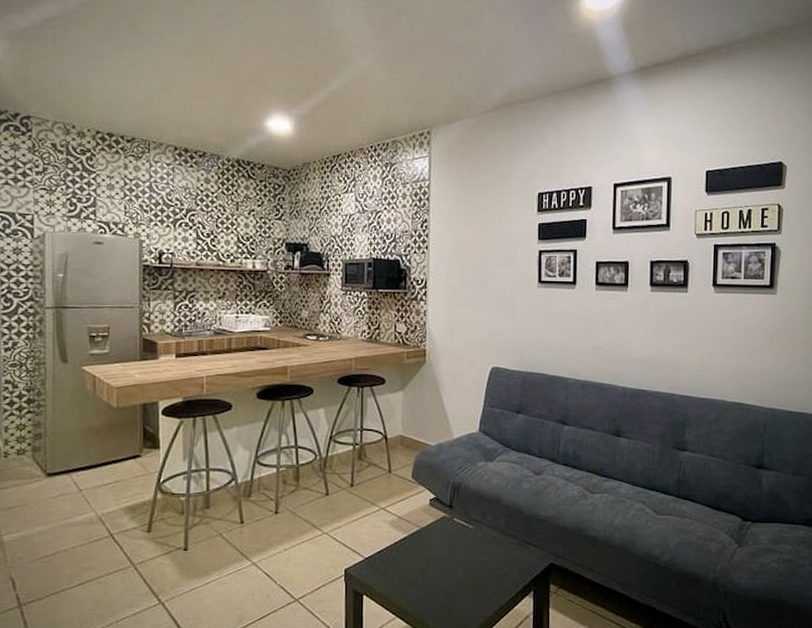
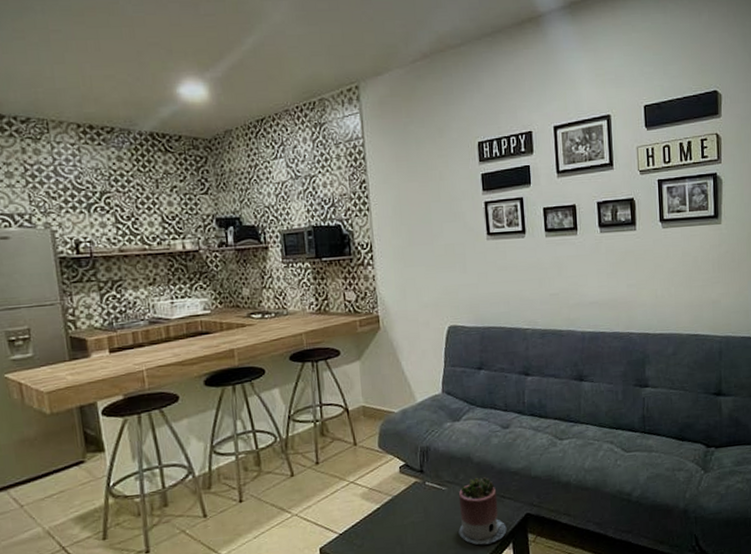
succulent planter: none [481,520,529,589] -> present [458,477,507,545]

